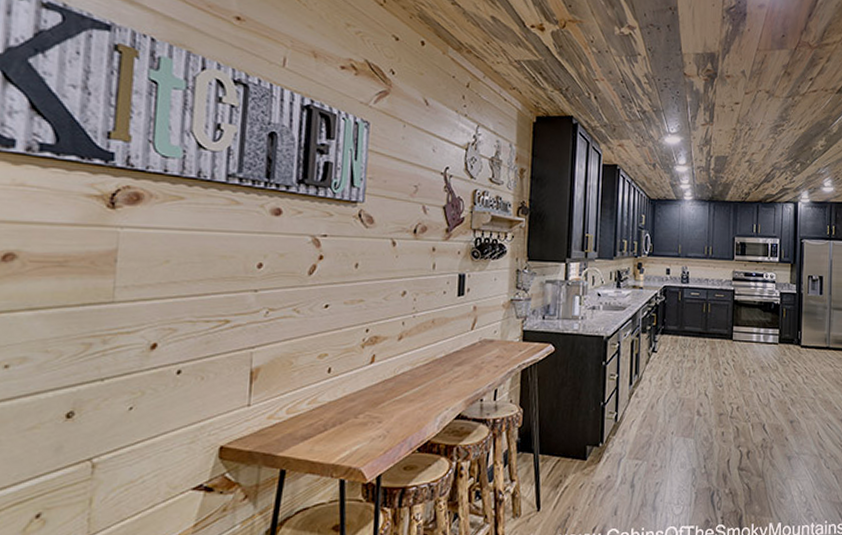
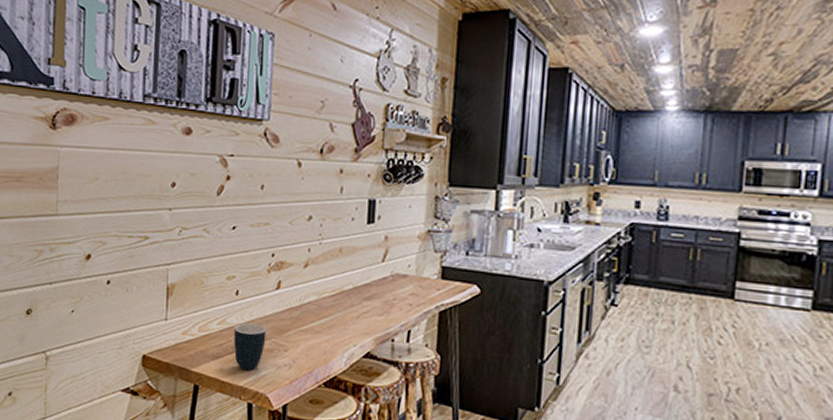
mug: none [325,399,360,447] -> present [233,322,267,371]

